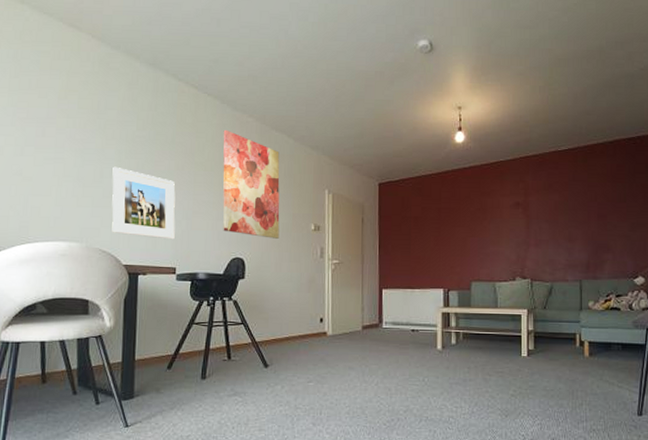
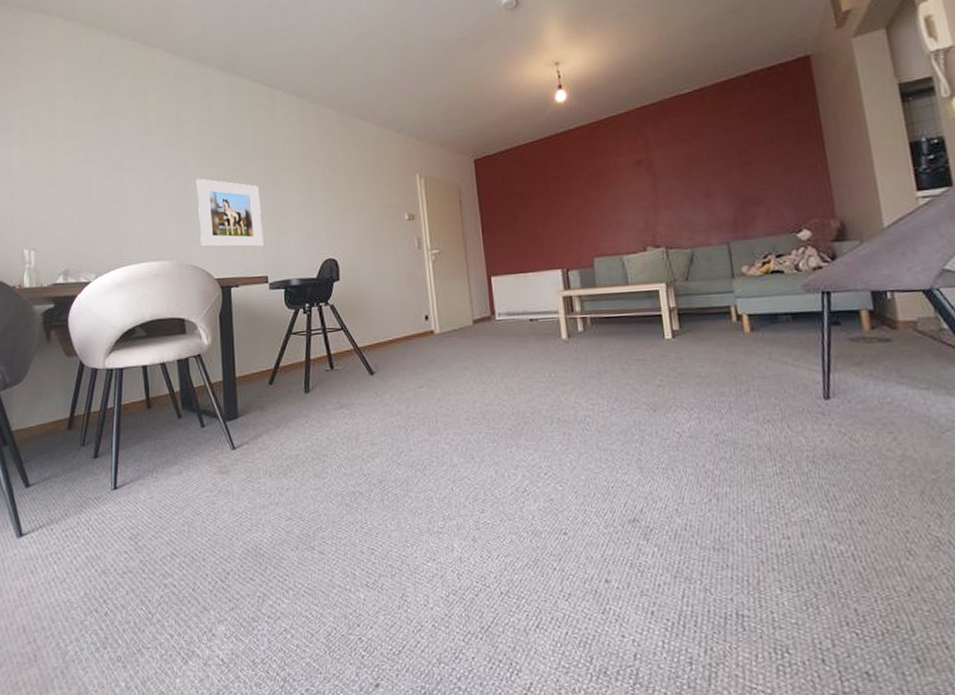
wall art: present [223,129,280,239] -> none [302,124,372,234]

